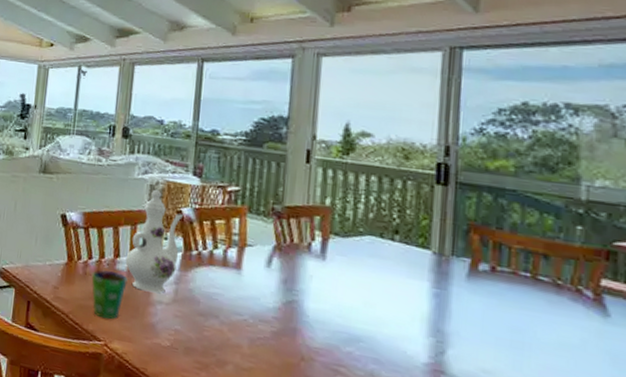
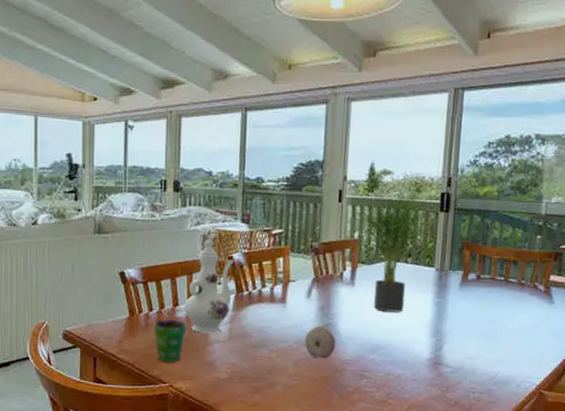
fruit: none [262,301,302,343] -> present [304,326,336,359]
potted plant: none [326,135,424,299] -> present [355,173,431,312]

